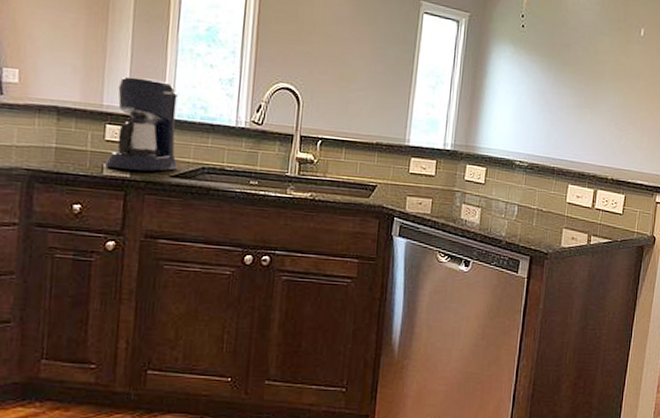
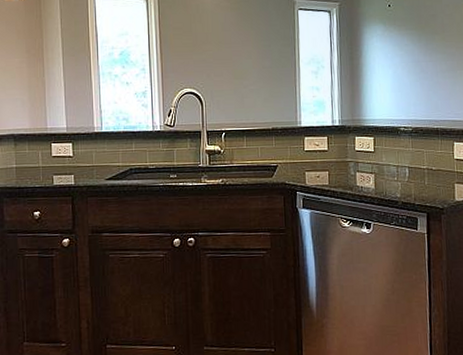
coffee maker: present [104,76,178,172] -> none [53,101,111,179]

